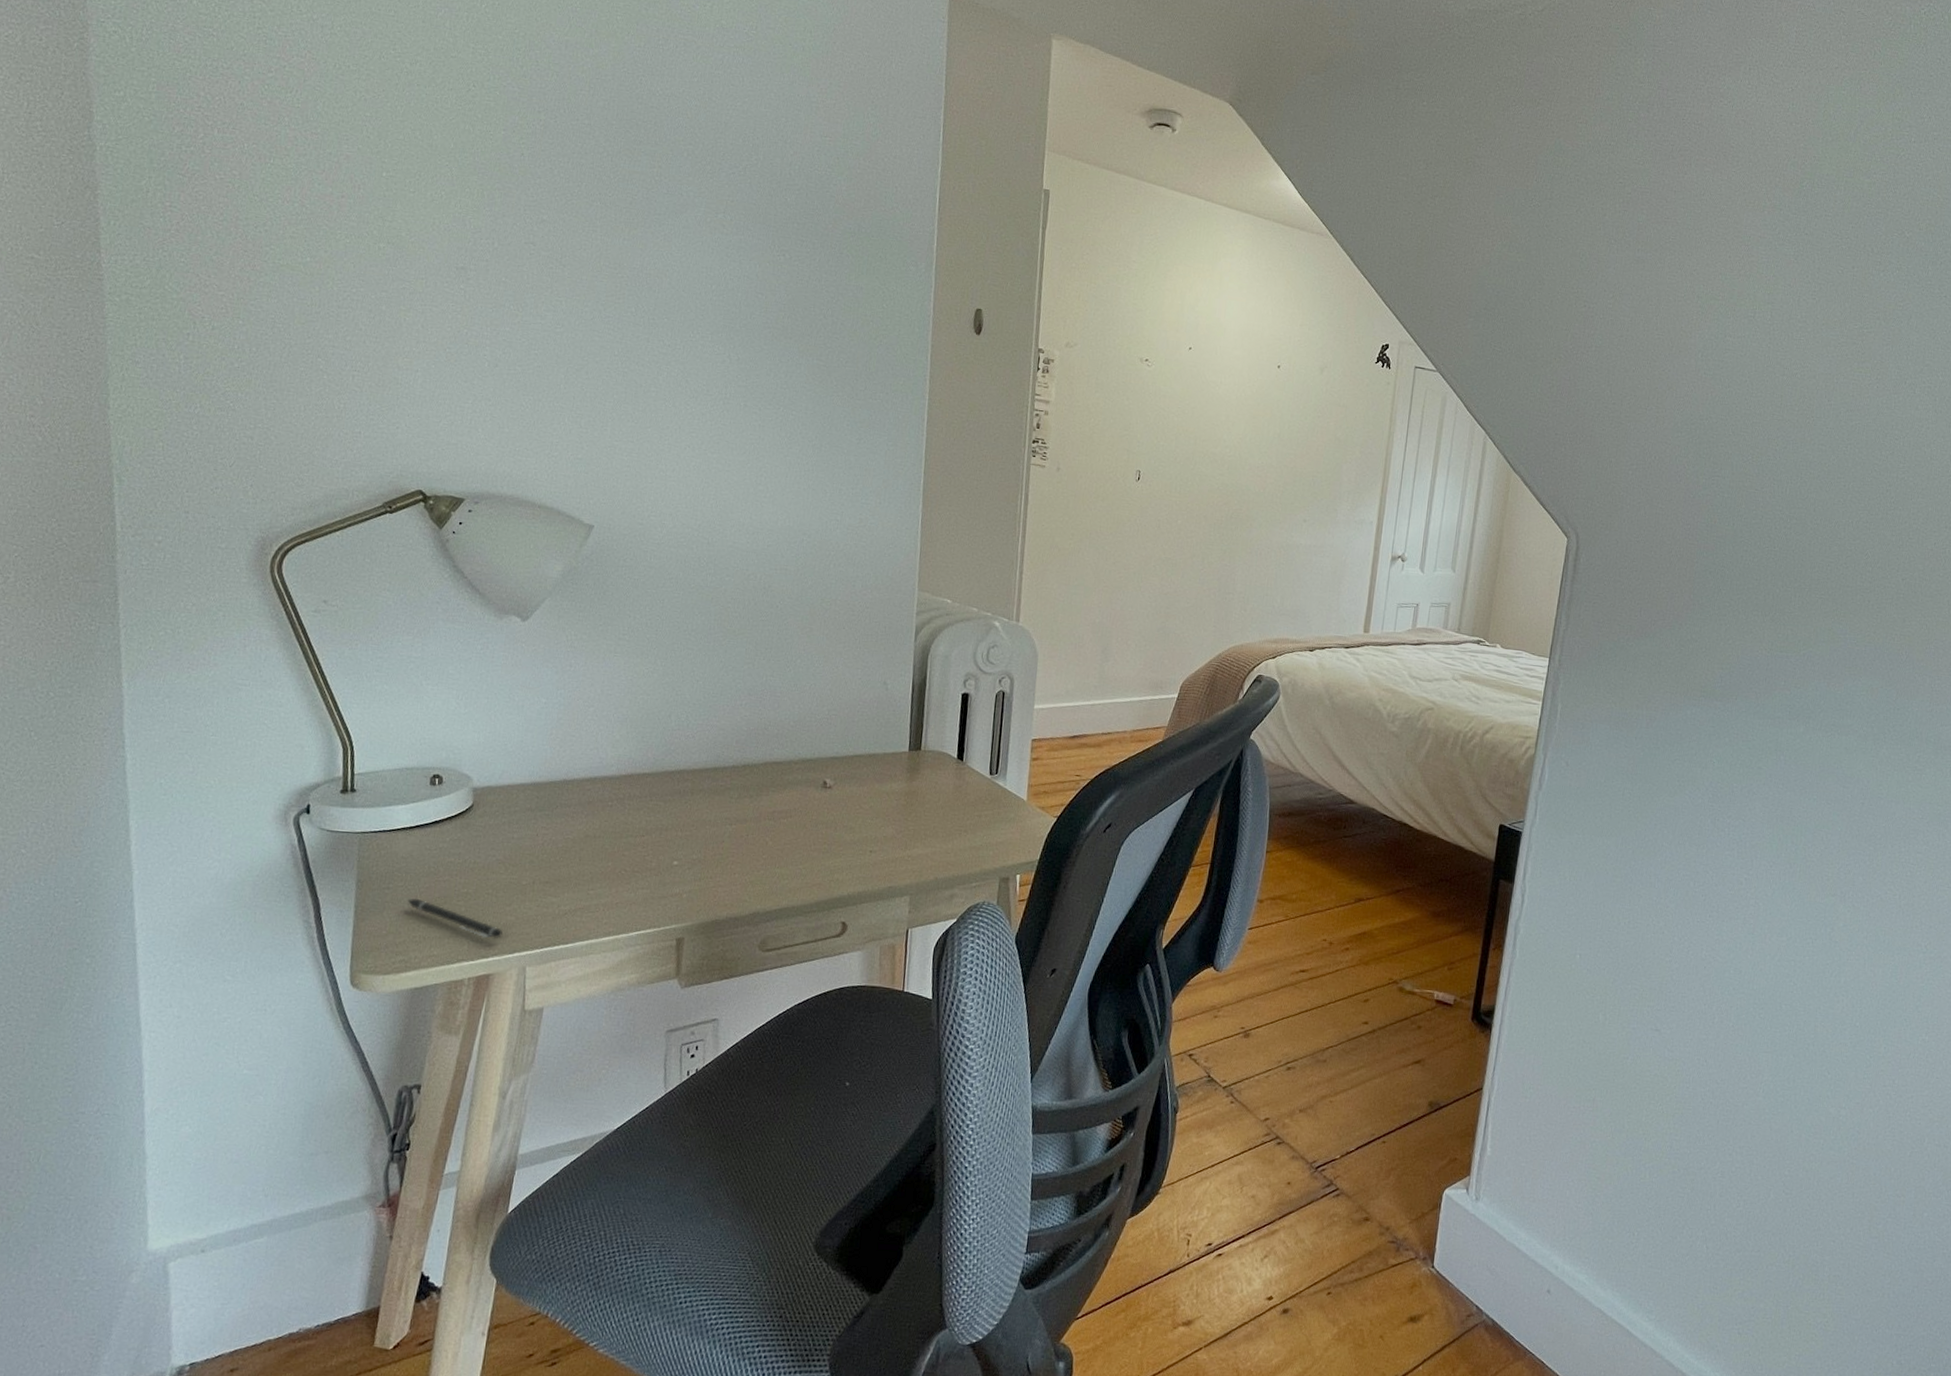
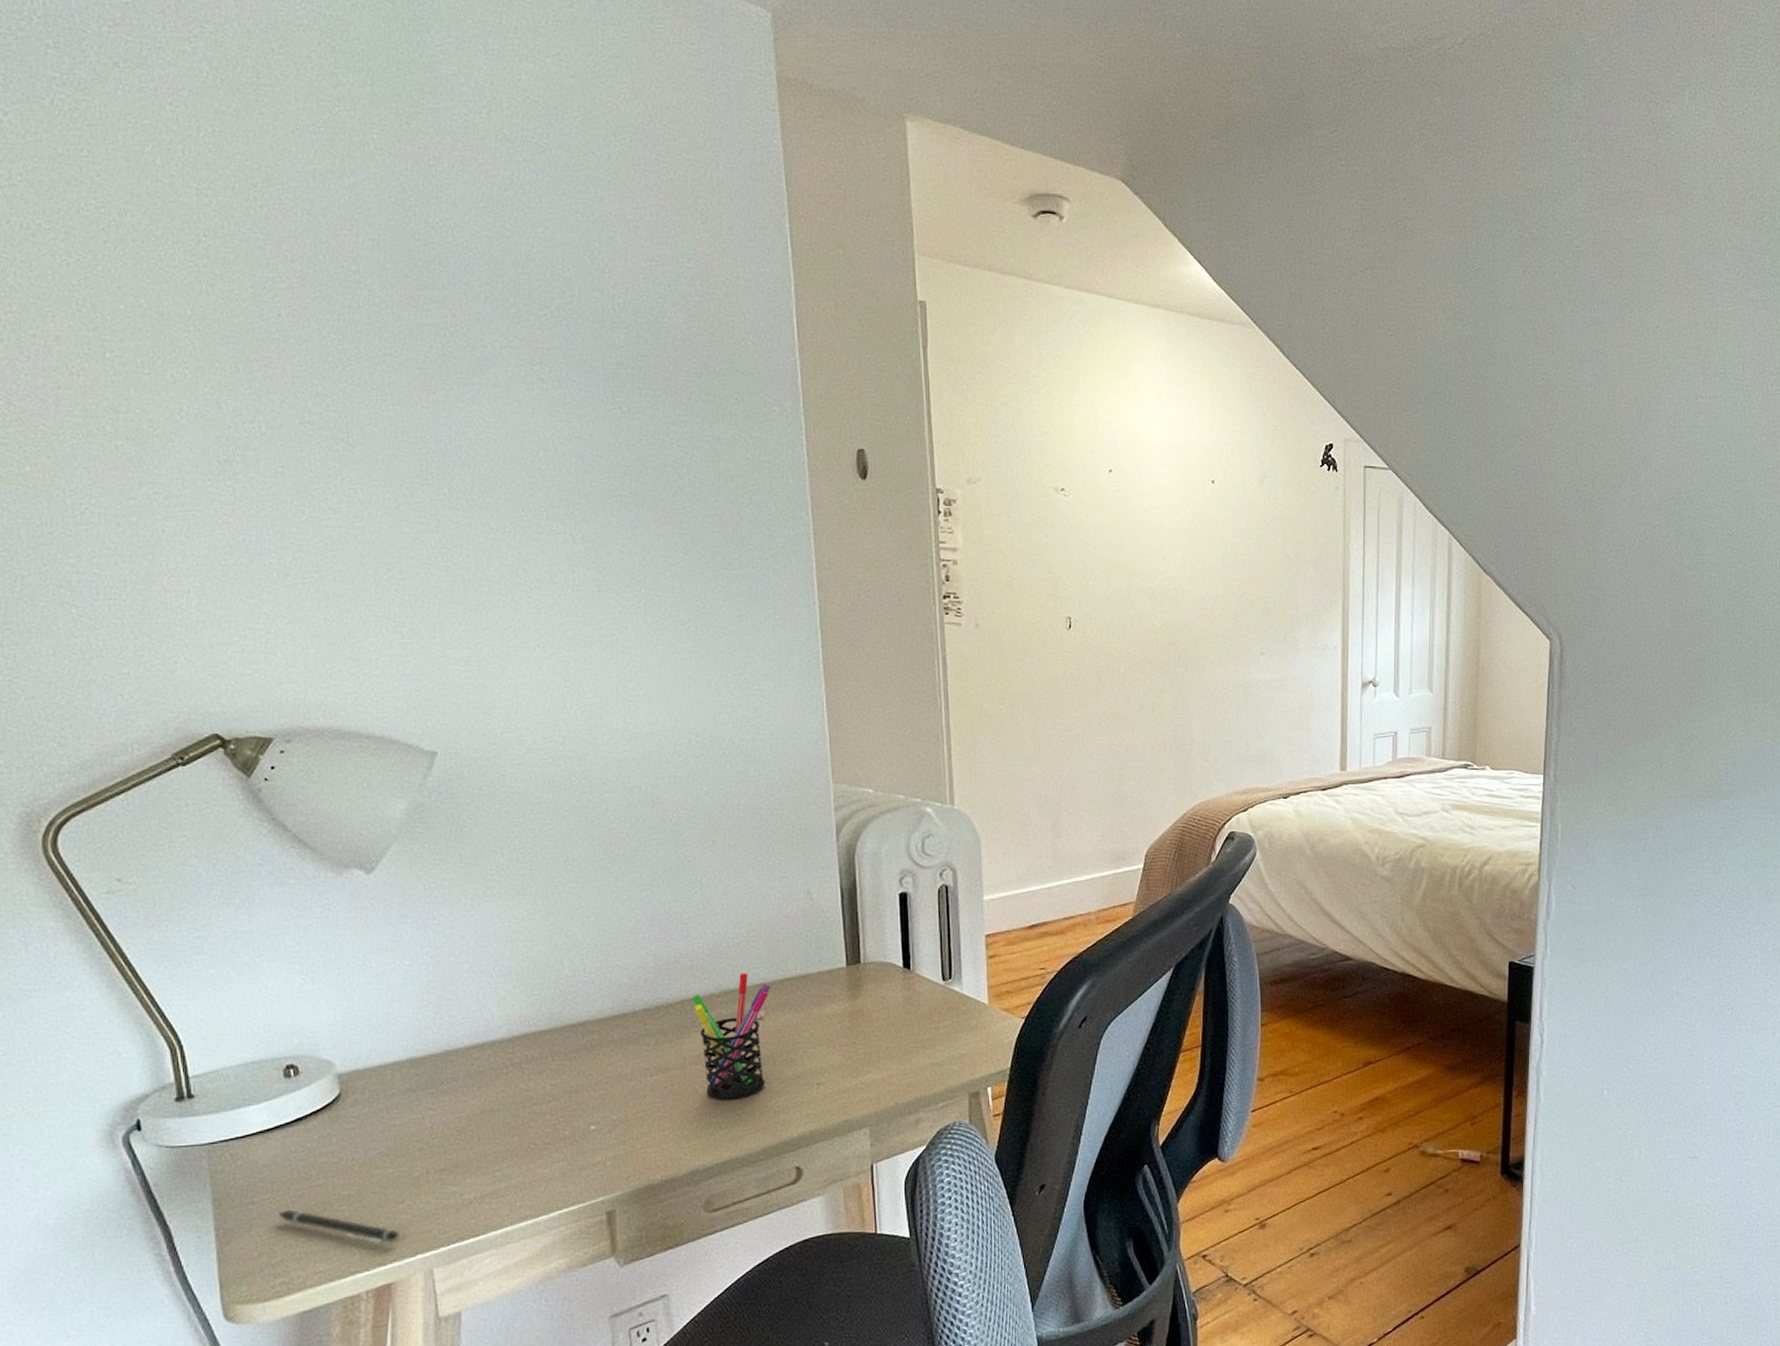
pen holder: none [774,745,842,856] -> present [692,972,771,1100]

